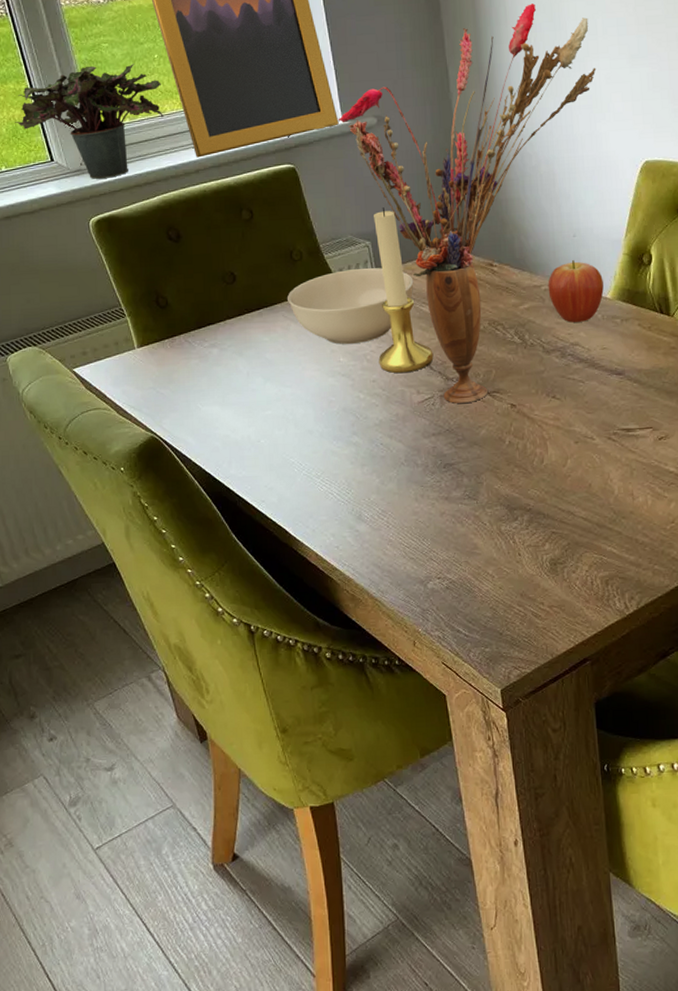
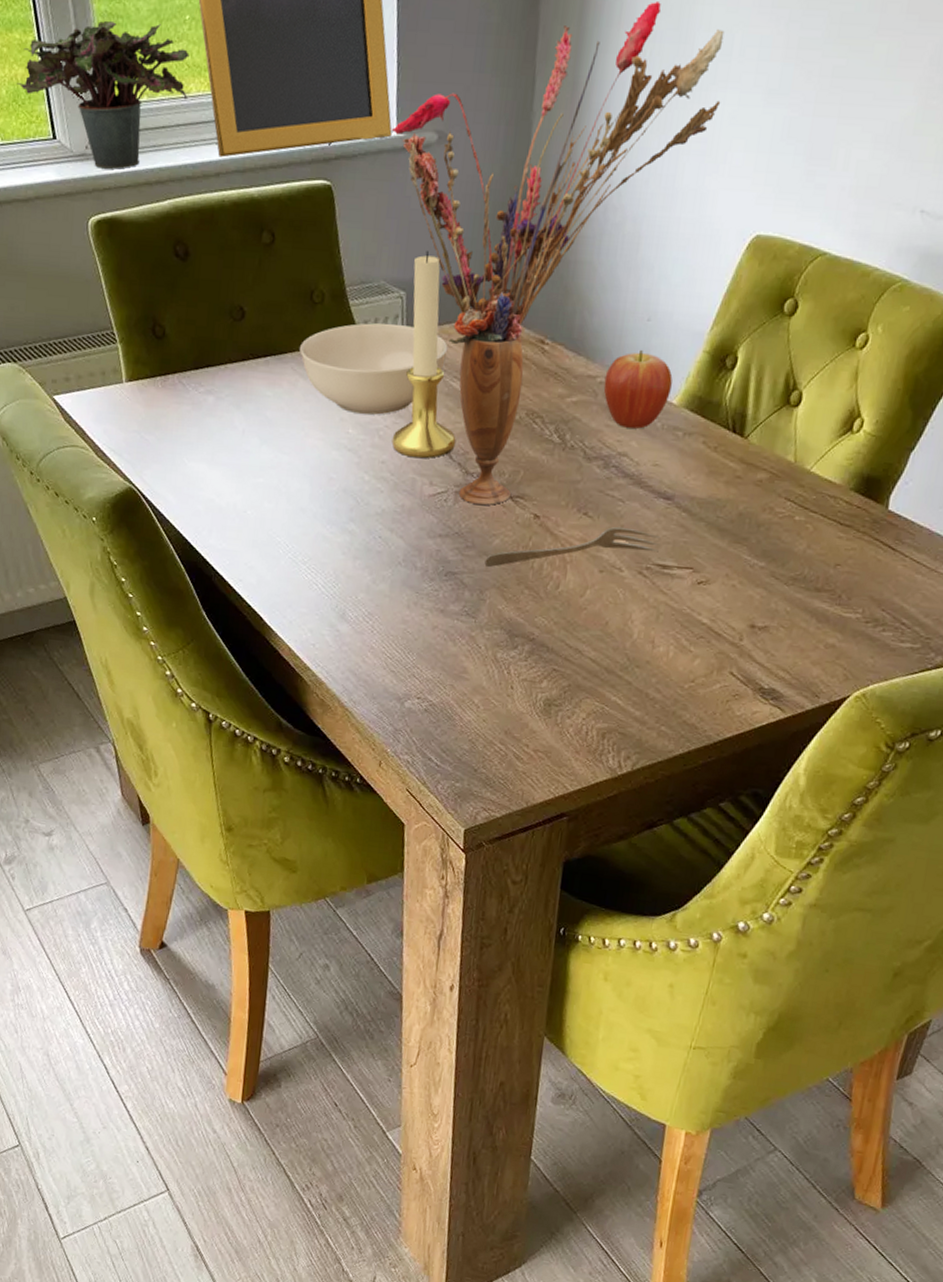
fork: none [476,403,621,455] -> present [484,526,661,568]

